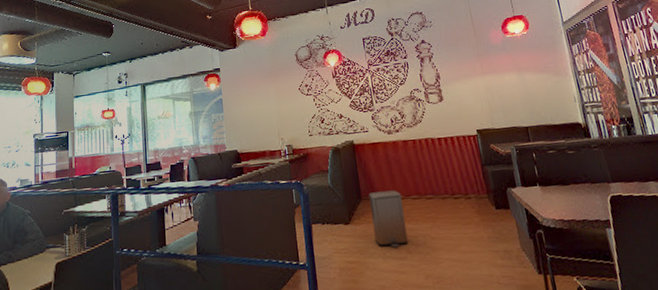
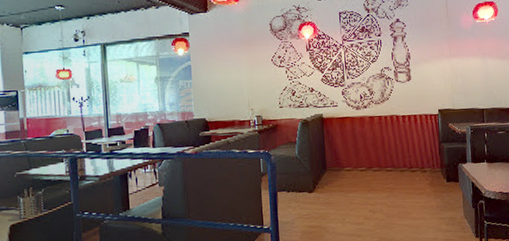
pedal bin: present [369,190,408,247] -> none [333,162,366,214]

